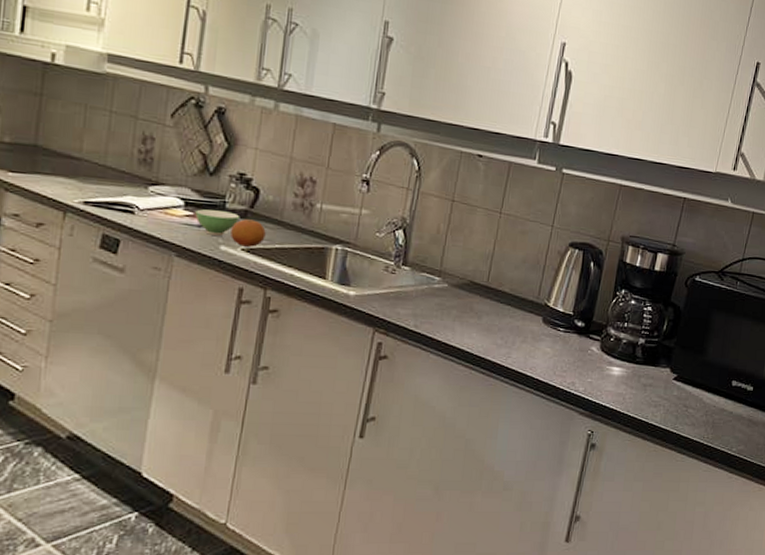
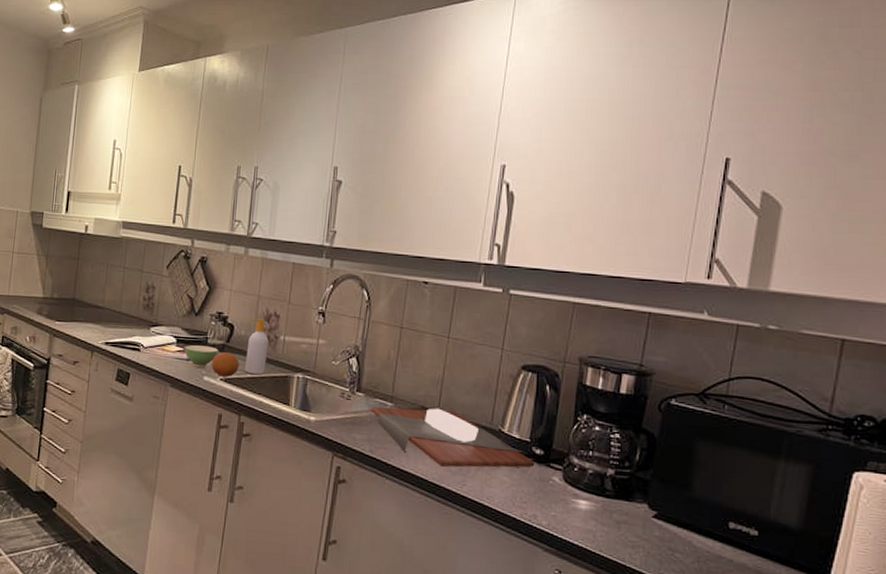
soap bottle: none [273,182,302,245] -> present [245,318,269,374]
cutting board: none [417,281,576,340] -> present [371,407,535,468]

